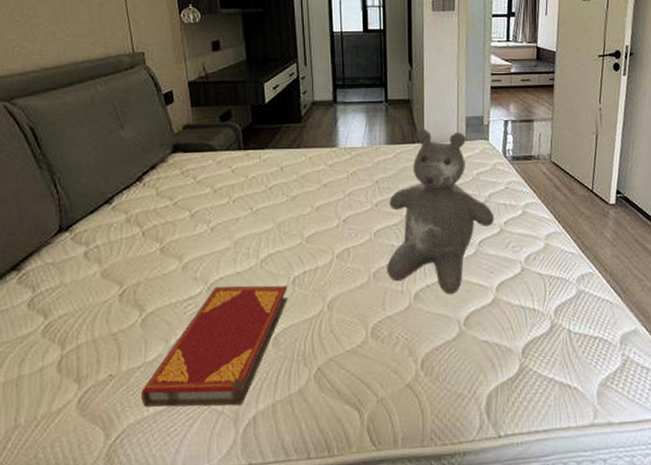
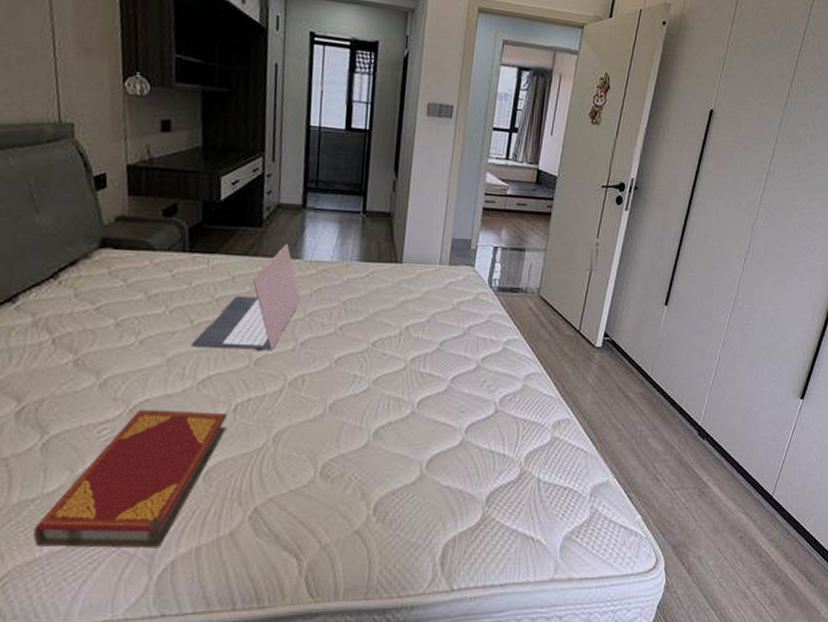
laptop: none [253,134,340,230] -> present [192,243,301,352]
teddy bear: present [387,129,495,294] -> none [345,247,472,433]

